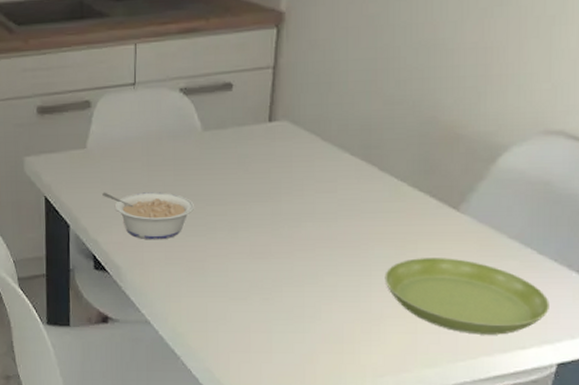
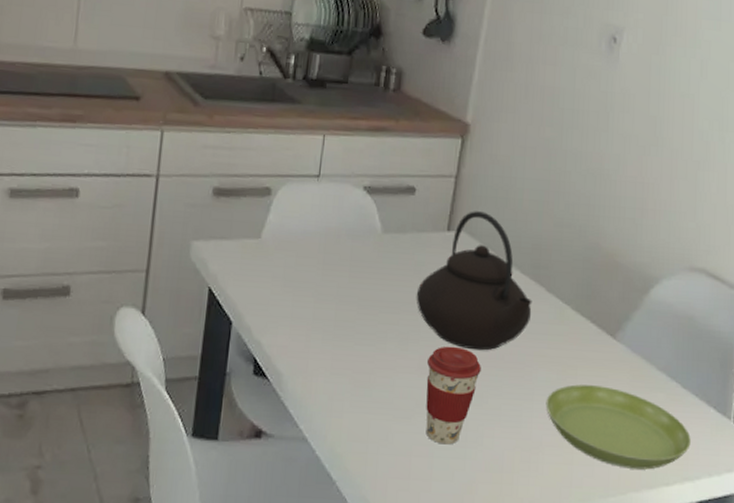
legume: present [102,192,194,240] -> none [272,288,366,347]
teapot: none [242,99,364,233] -> present [416,211,532,351]
coffee cup: none [259,231,314,321] -> present [426,346,481,445]

